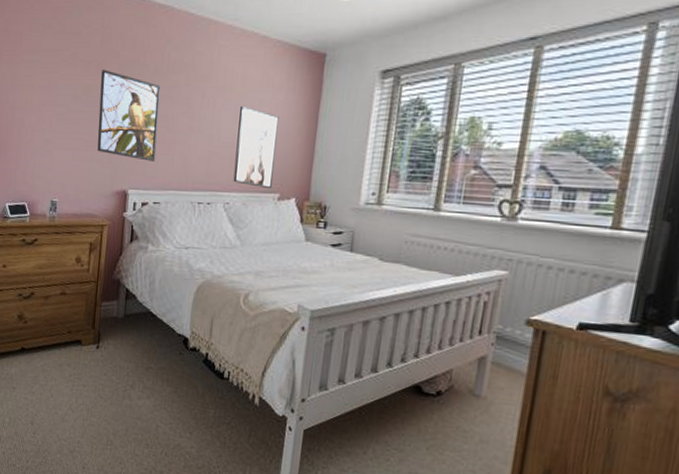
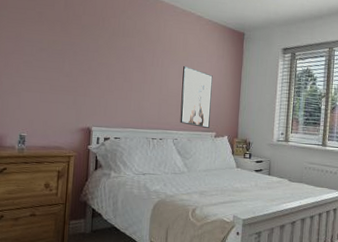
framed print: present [97,70,161,162] -> none [63,29,118,105]

